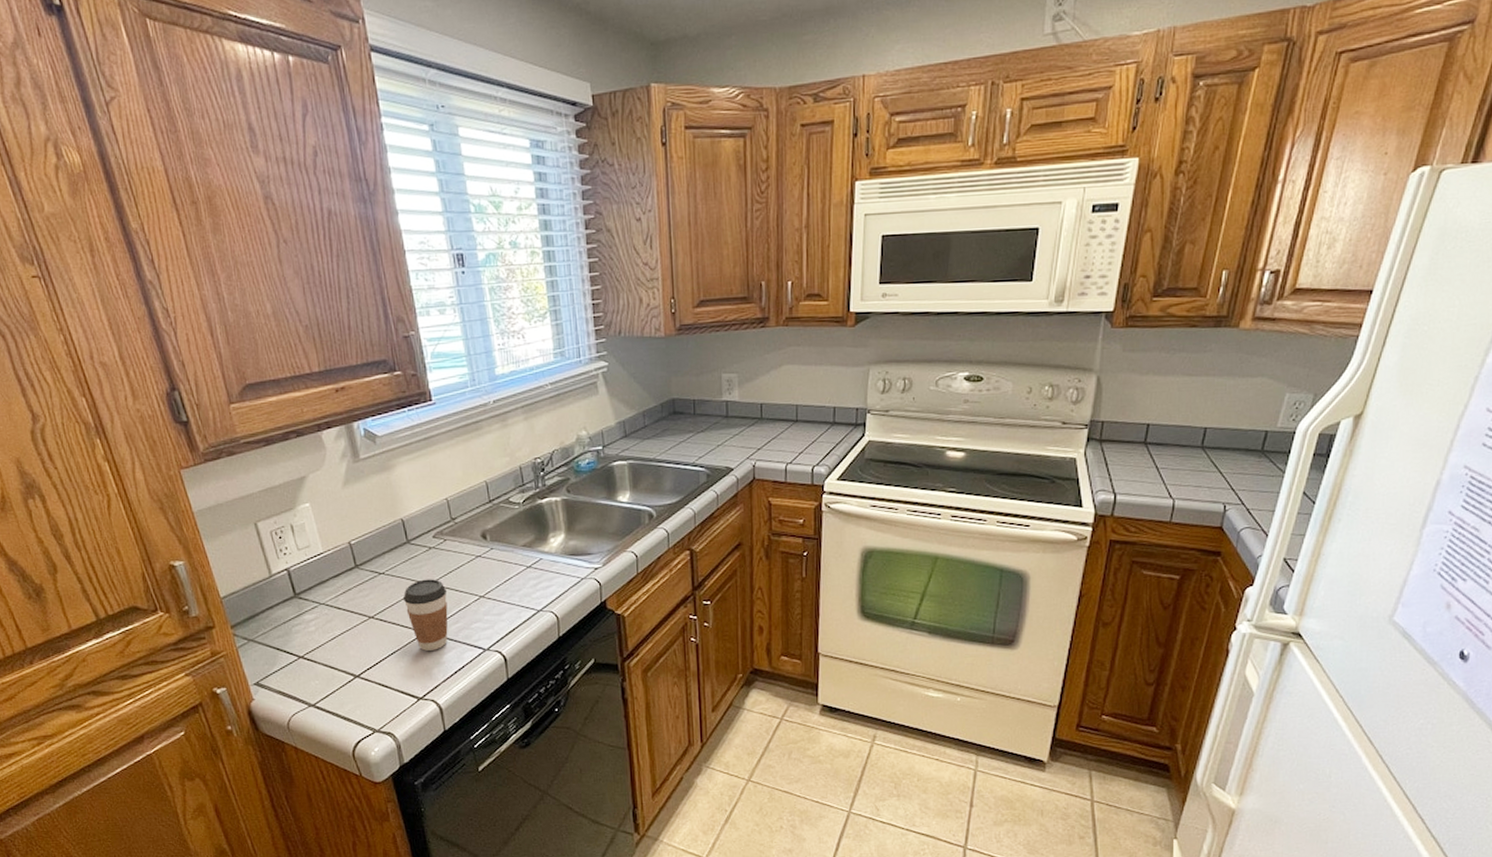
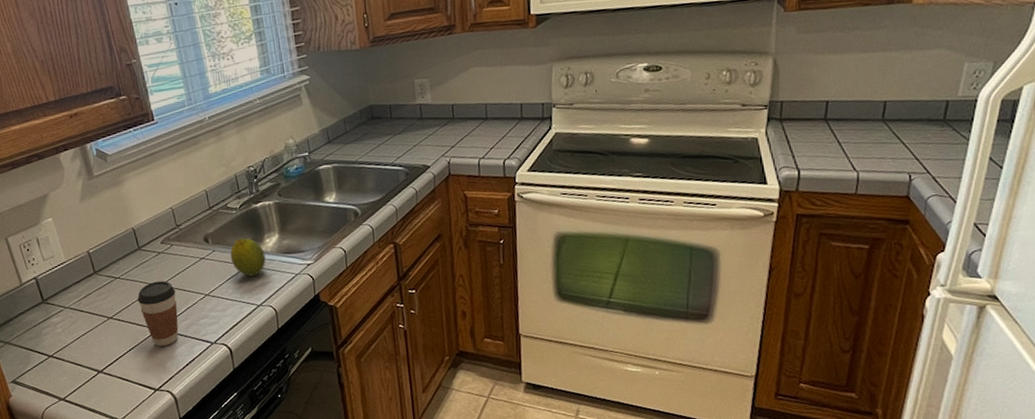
fruit: none [509,536,549,579] -> present [230,238,266,277]

